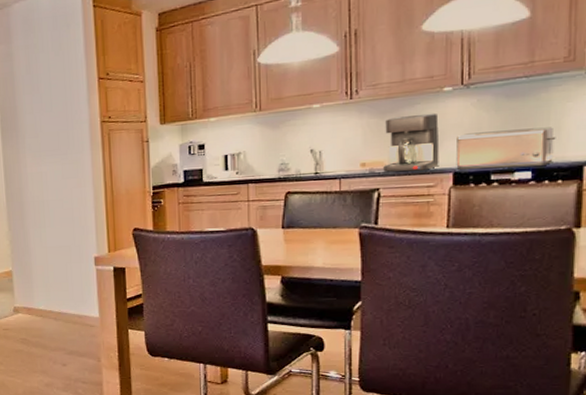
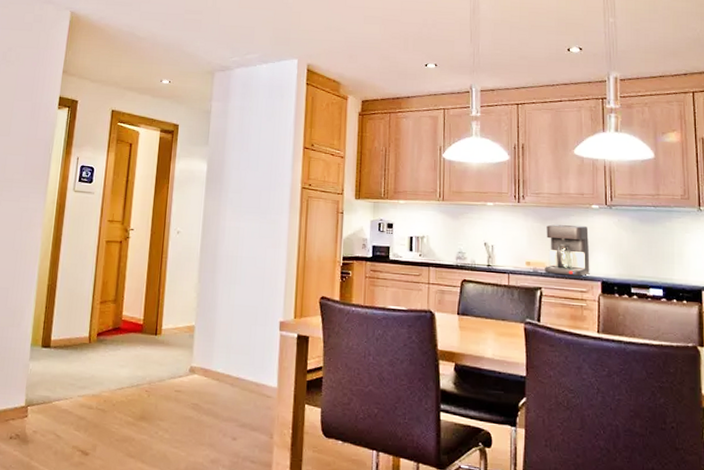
toaster: present [456,127,556,171] -> none [603,248,680,287]

